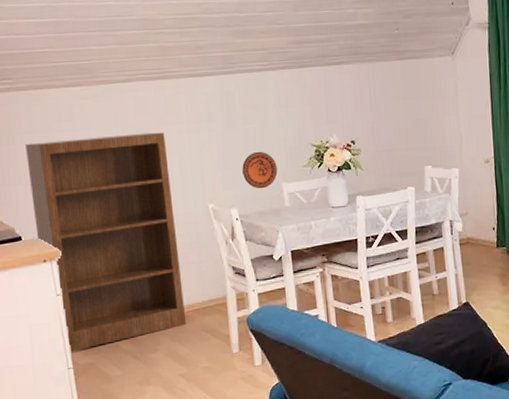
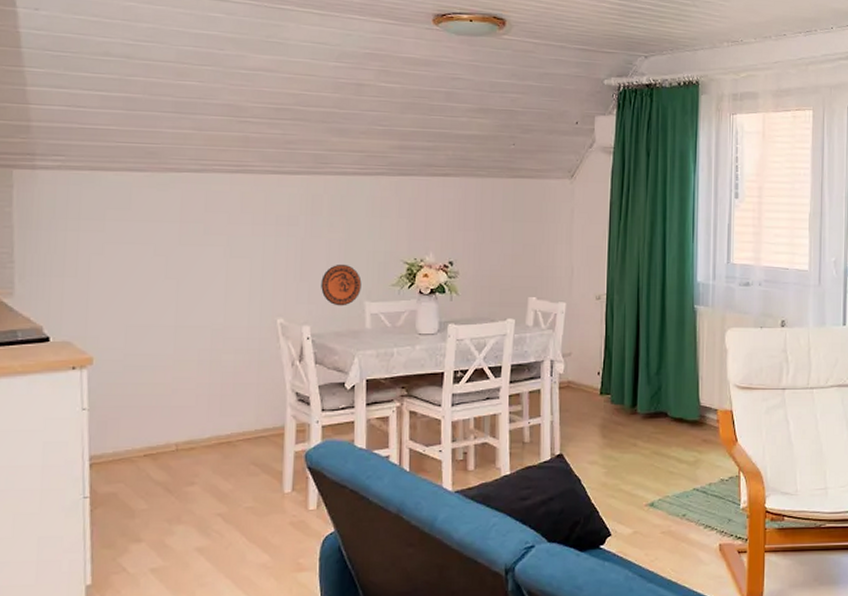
bookshelf: present [26,132,187,352] -> none [68,230,236,478]

